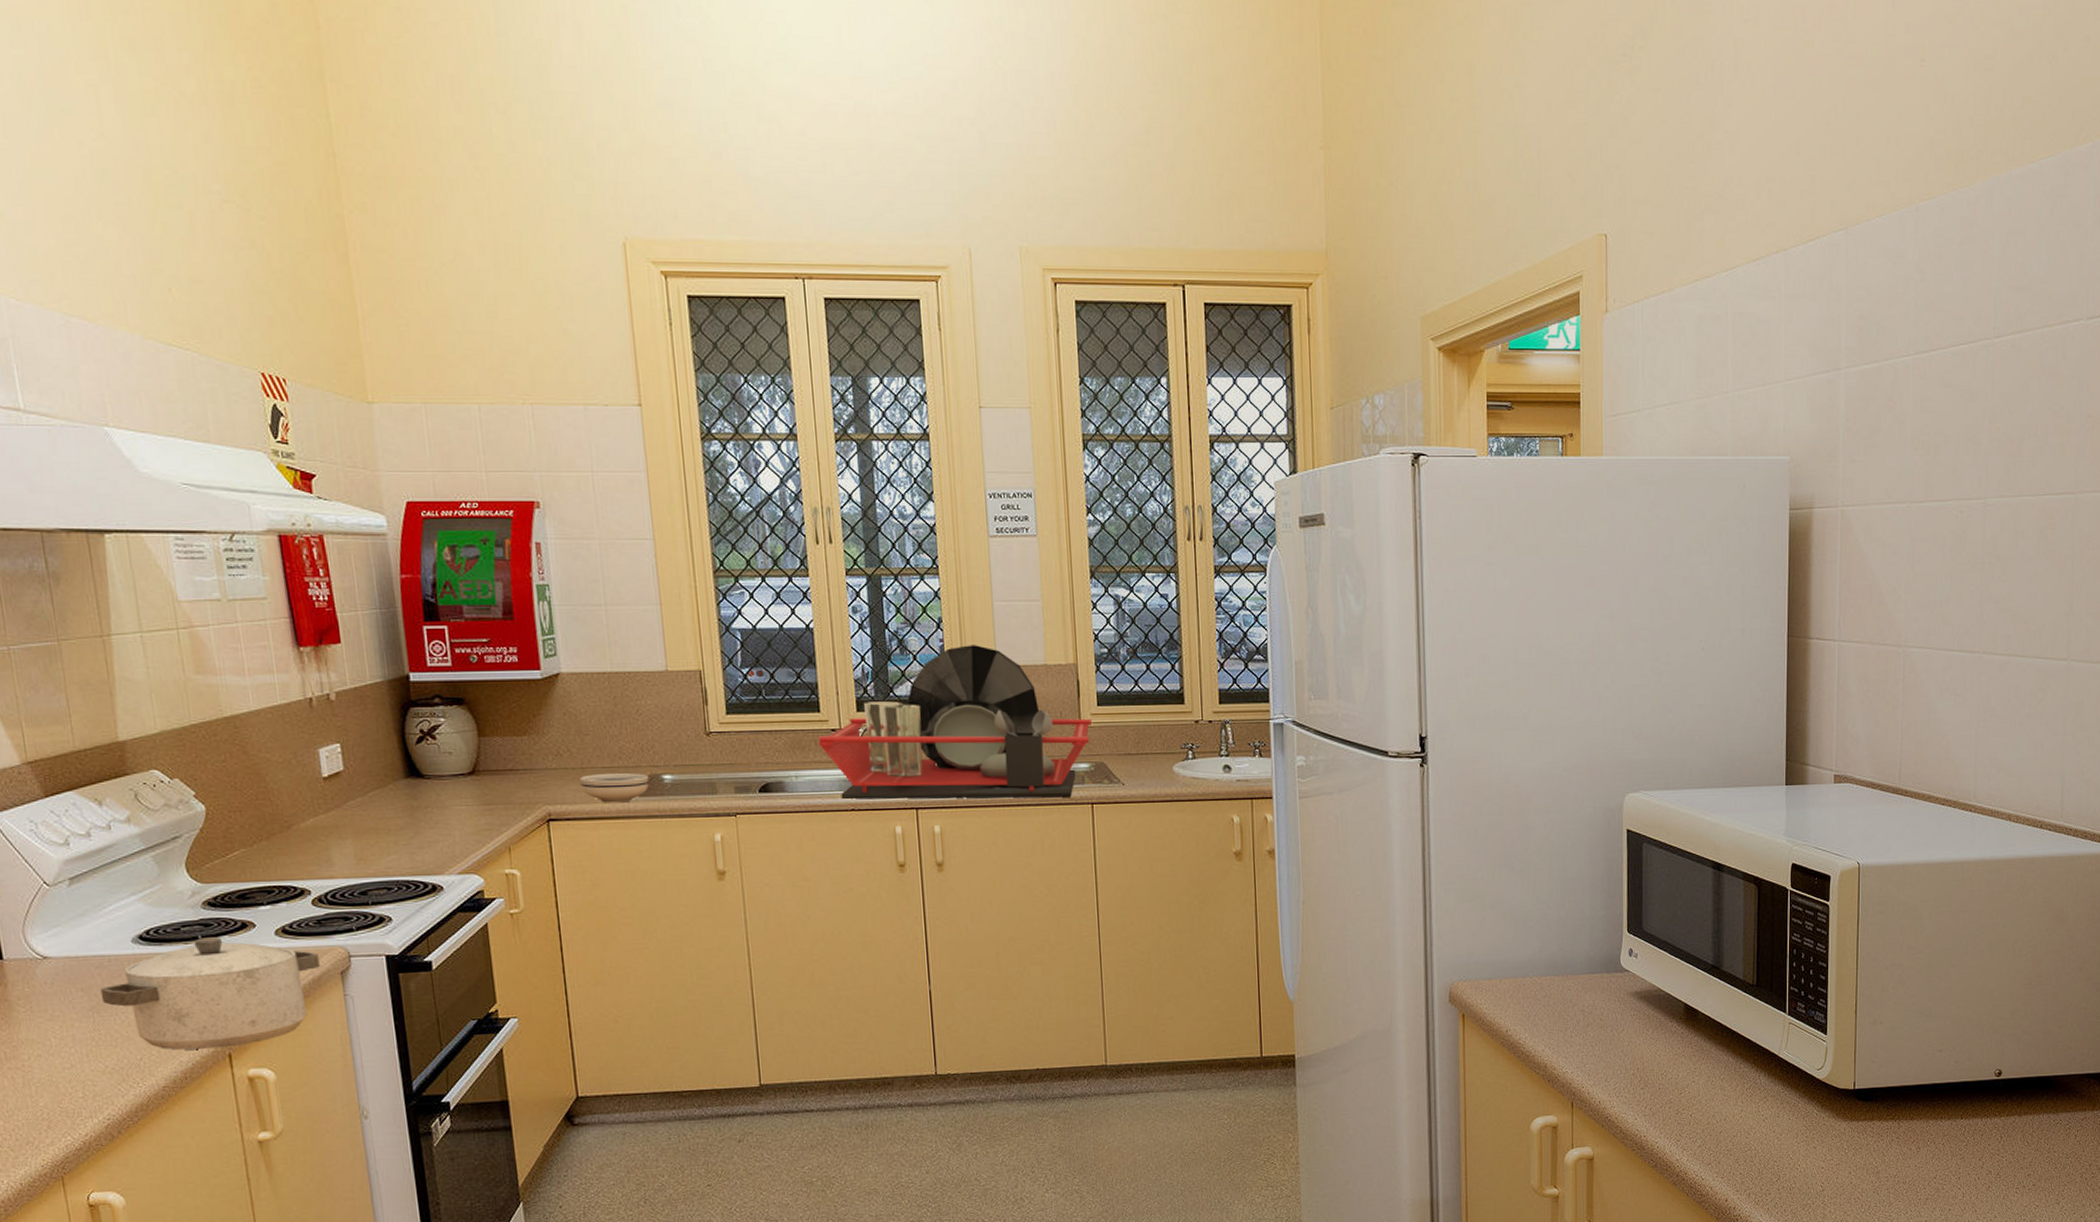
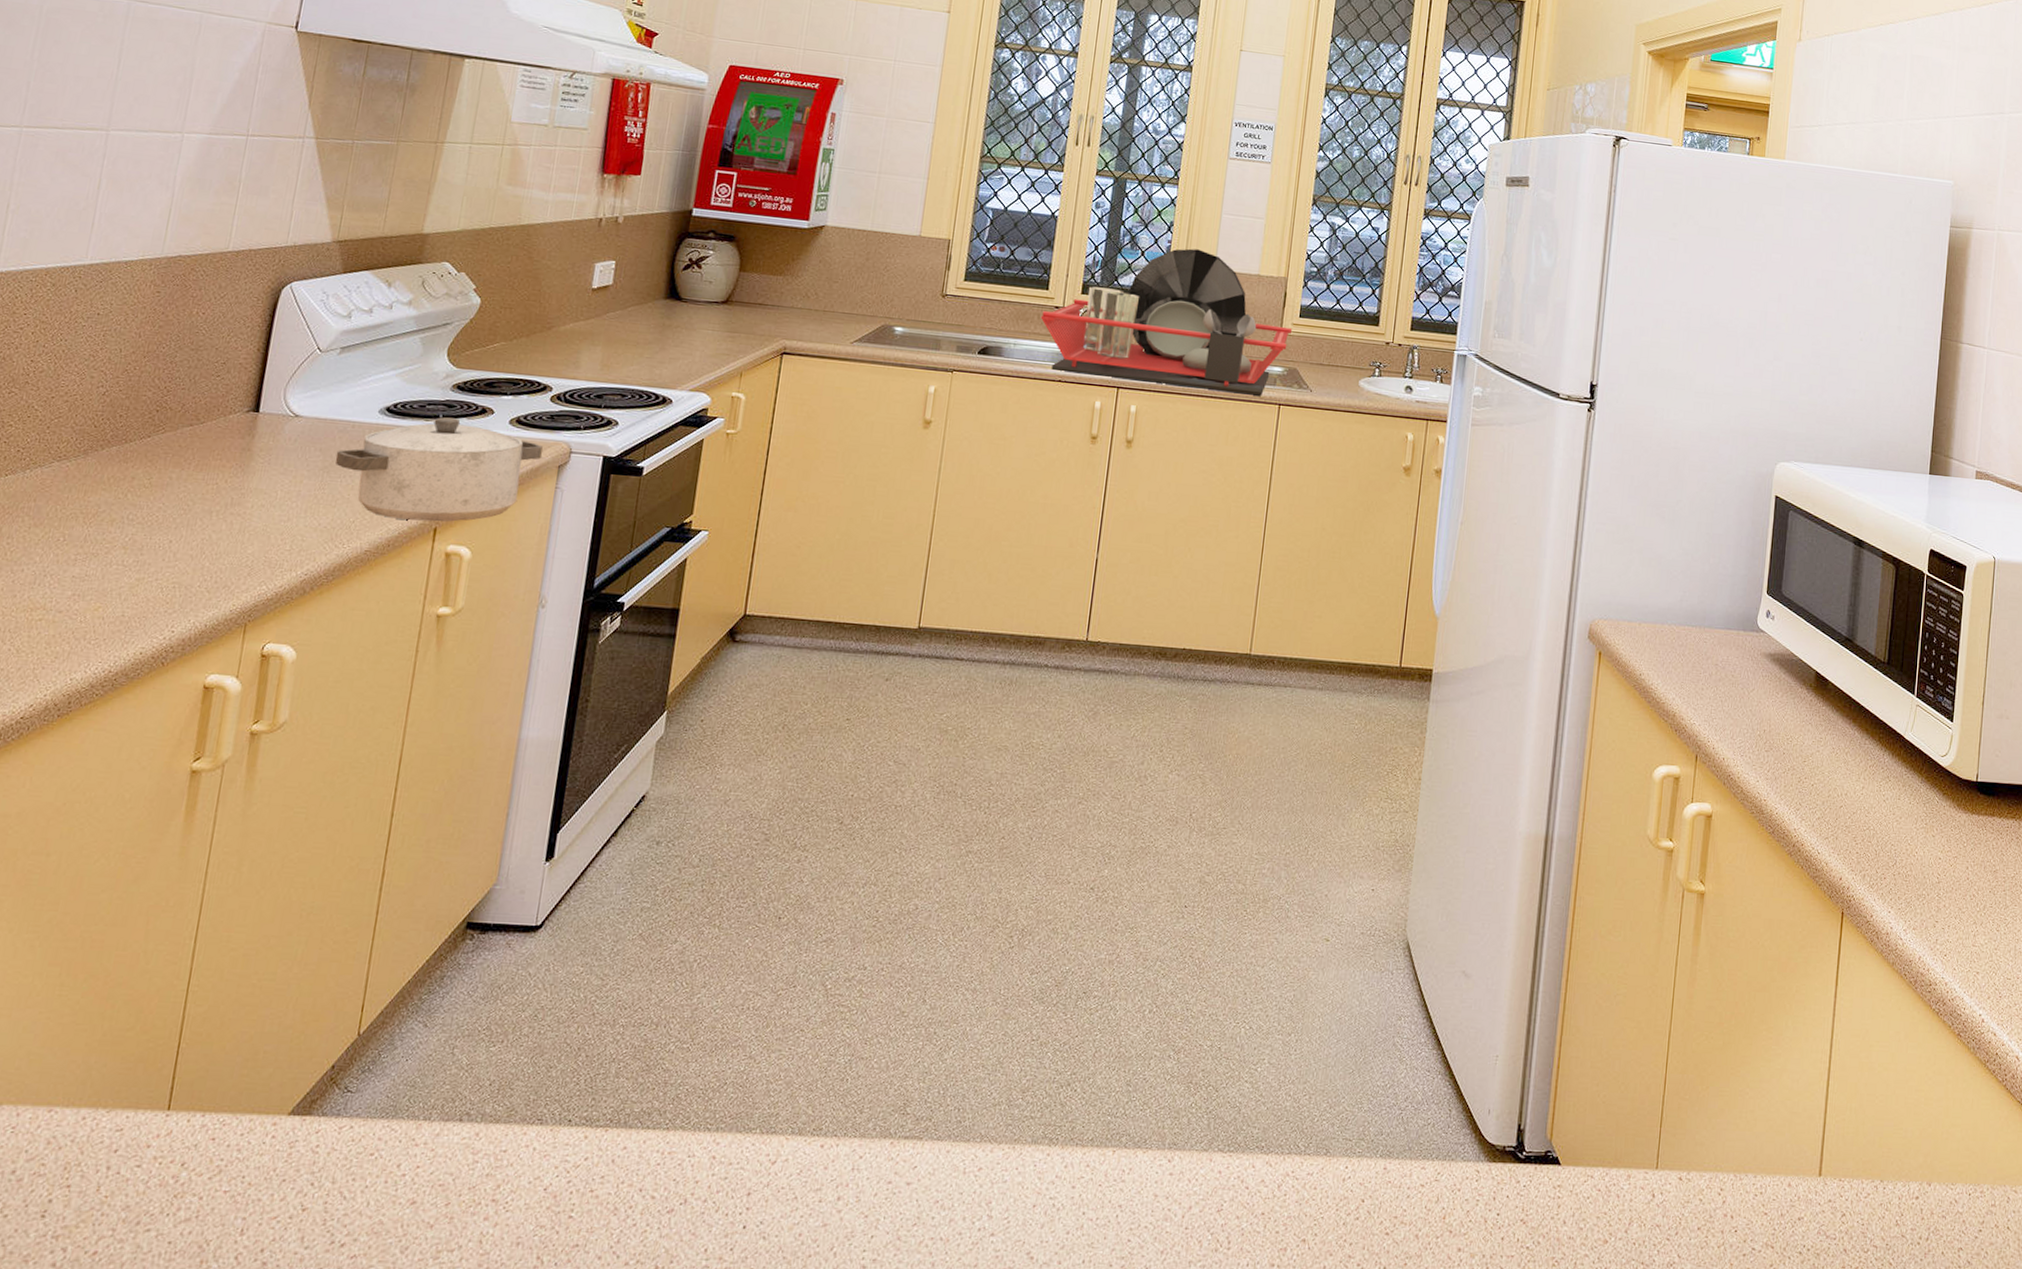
bowl: present [579,773,650,803] -> none [818,317,882,347]

